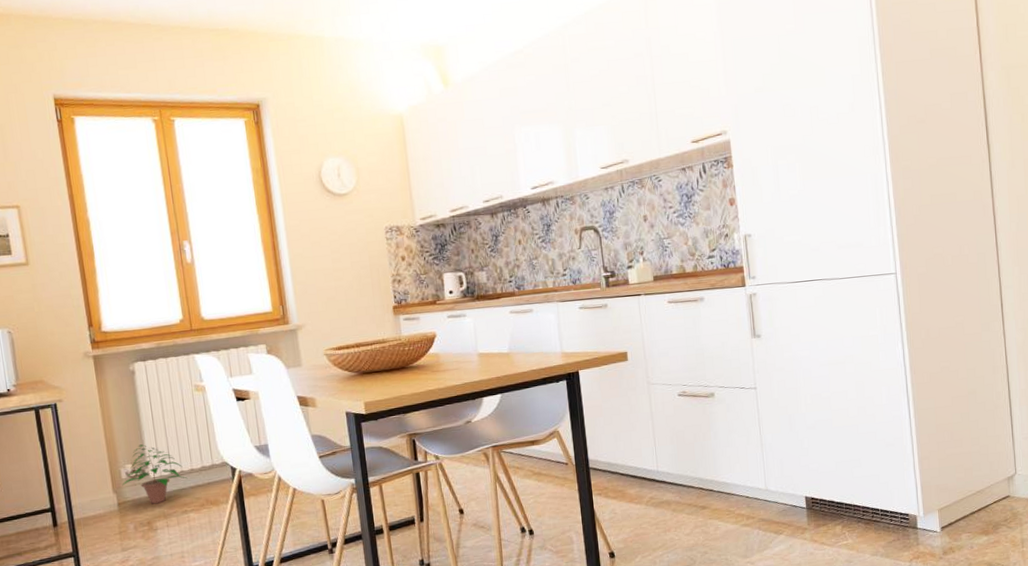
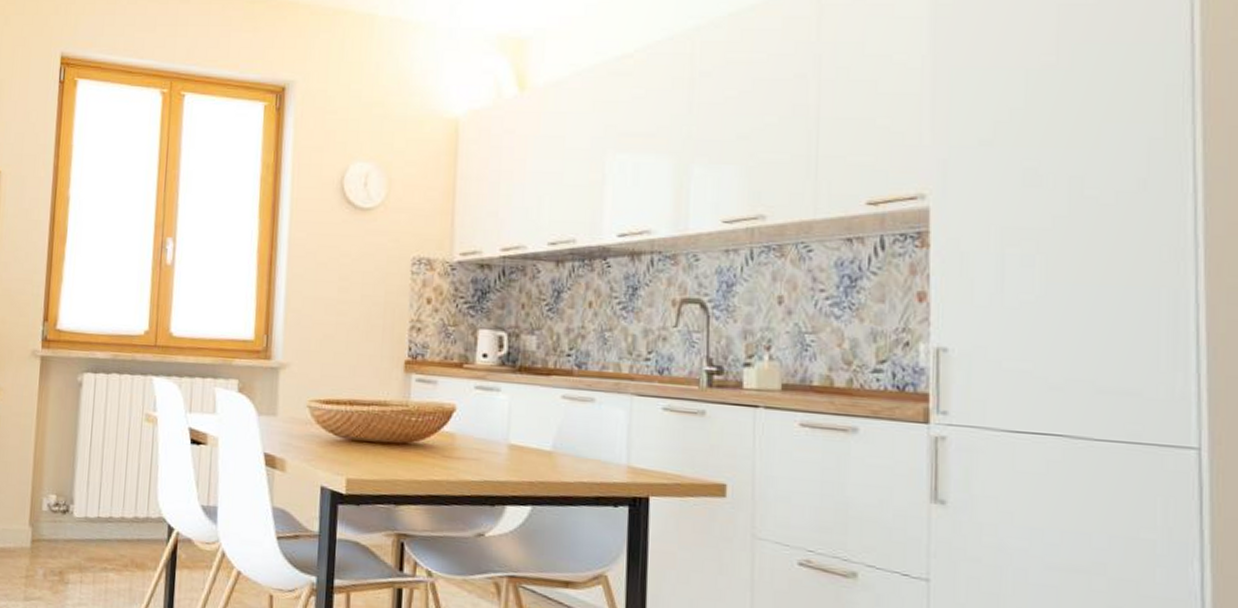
potted plant: present [122,444,188,504] -> none [40,473,116,552]

